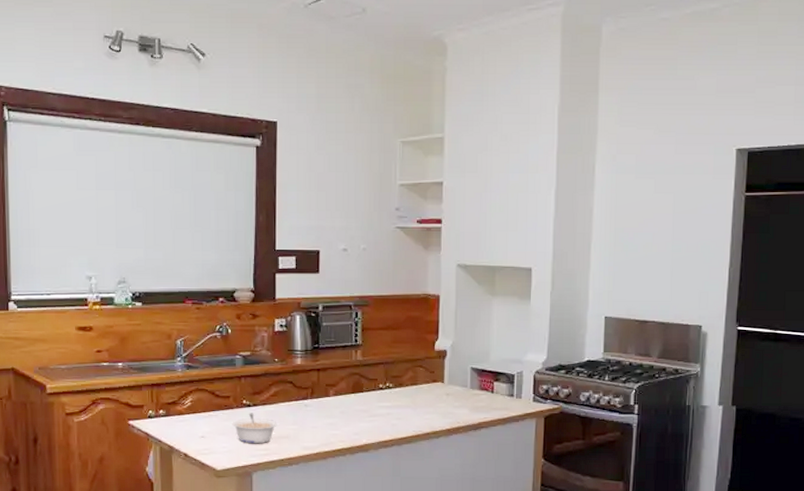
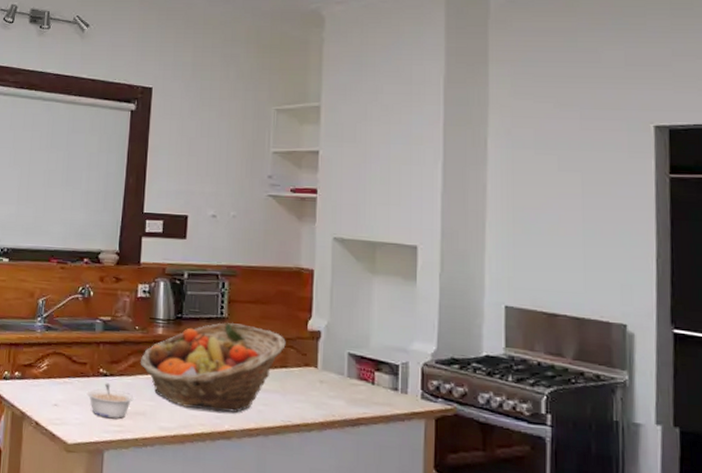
fruit basket: none [281,349,416,429] -> present [140,322,286,413]

